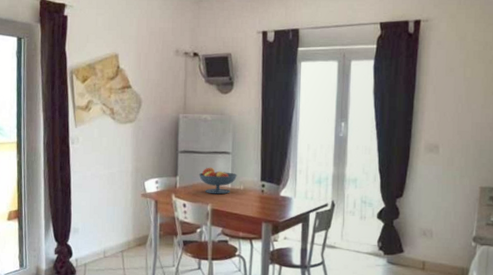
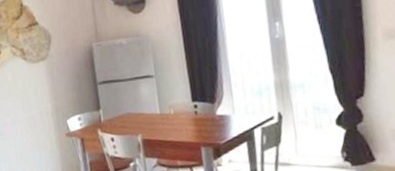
fruit bowl: present [198,167,237,195] -> none [122,94,165,124]

